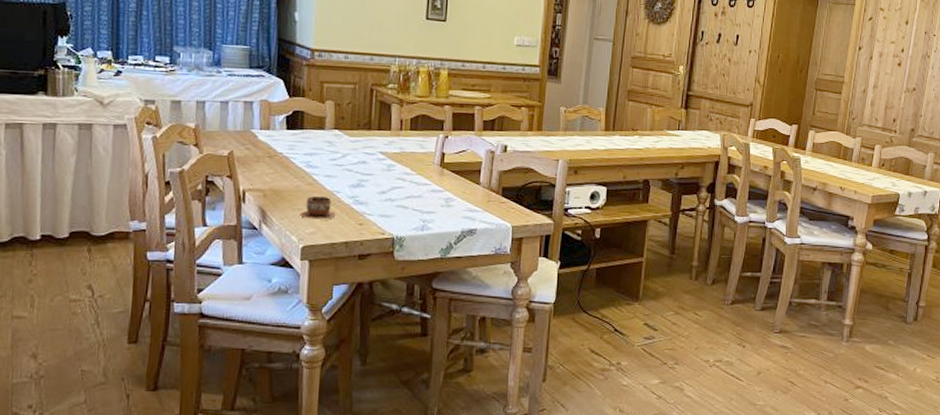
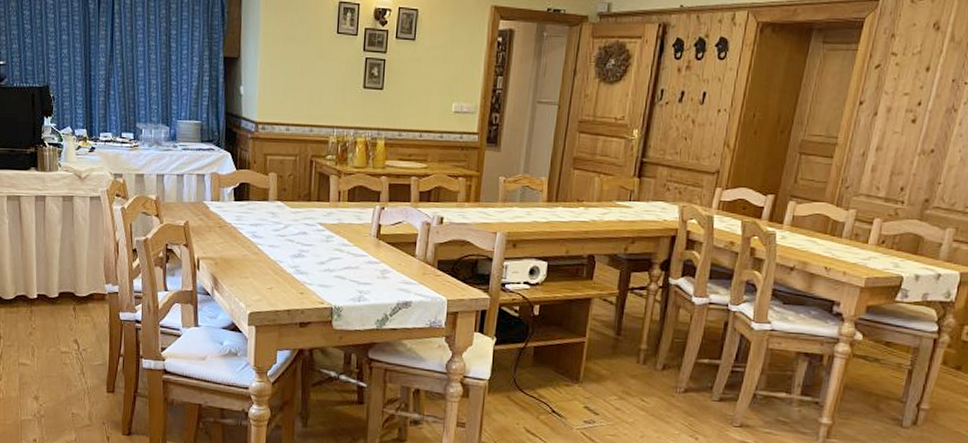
cup: present [300,196,336,220] -> none [247,265,279,288]

